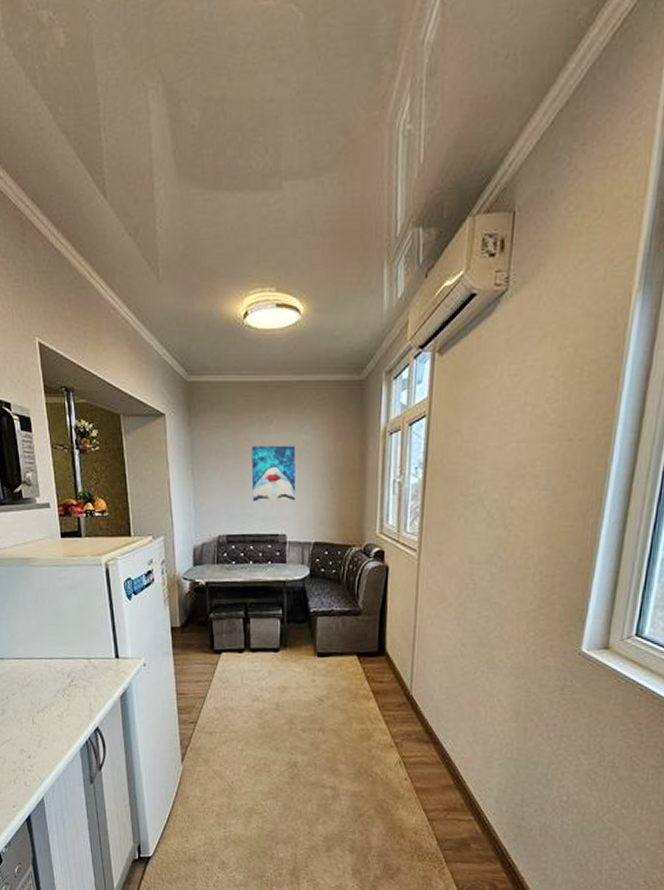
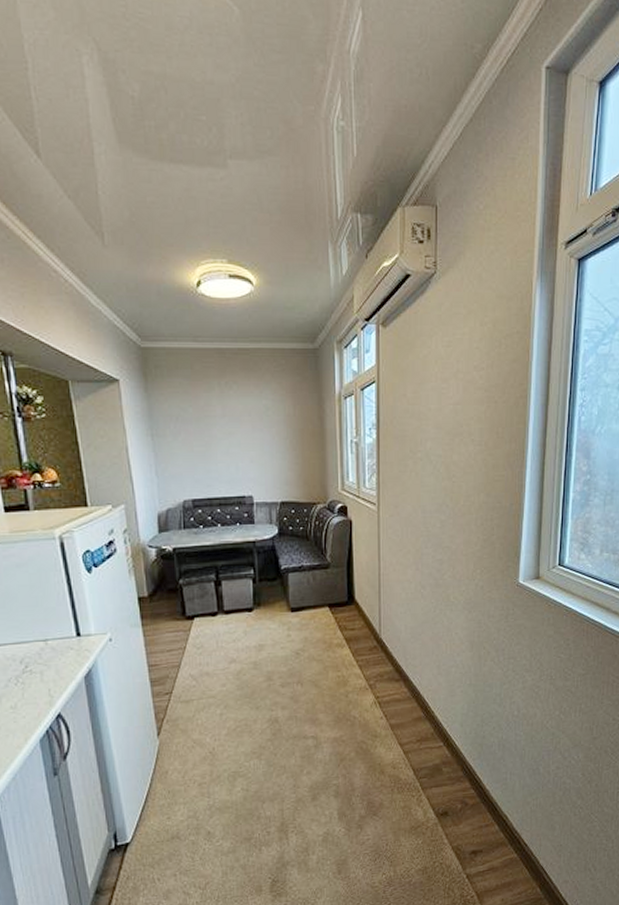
wall art: present [251,445,296,502] -> none [213,410,260,465]

